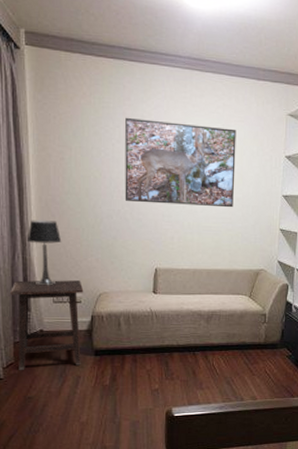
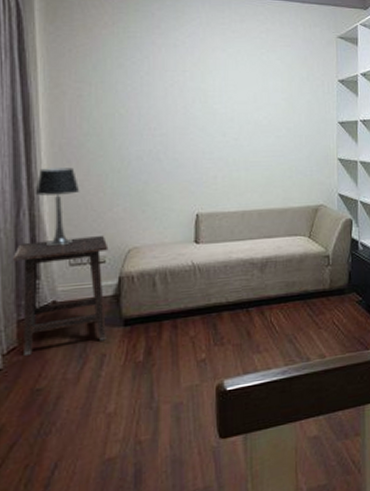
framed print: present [125,117,236,208] -> none [155,46,284,140]

